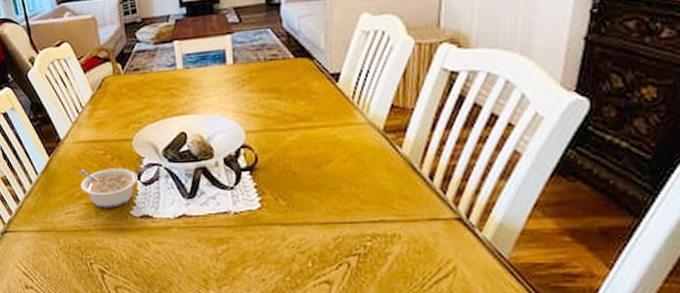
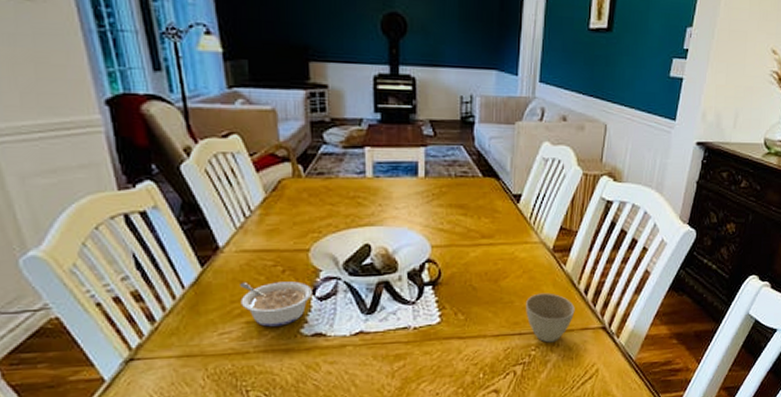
cup: none [356,178,419,233] -> present [526,293,575,343]

